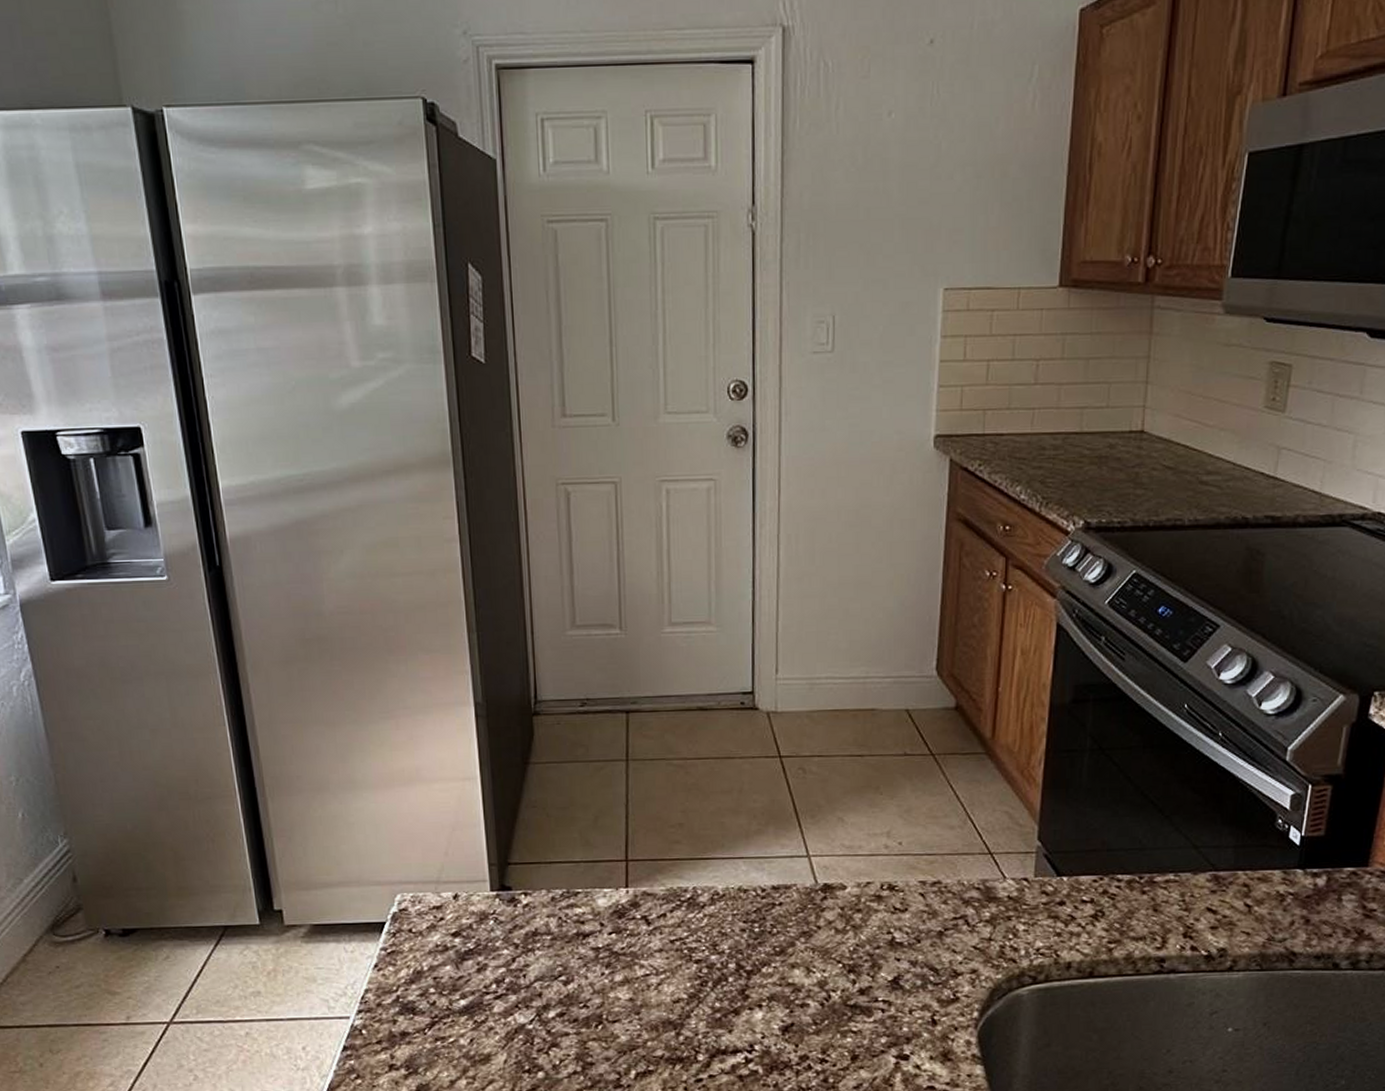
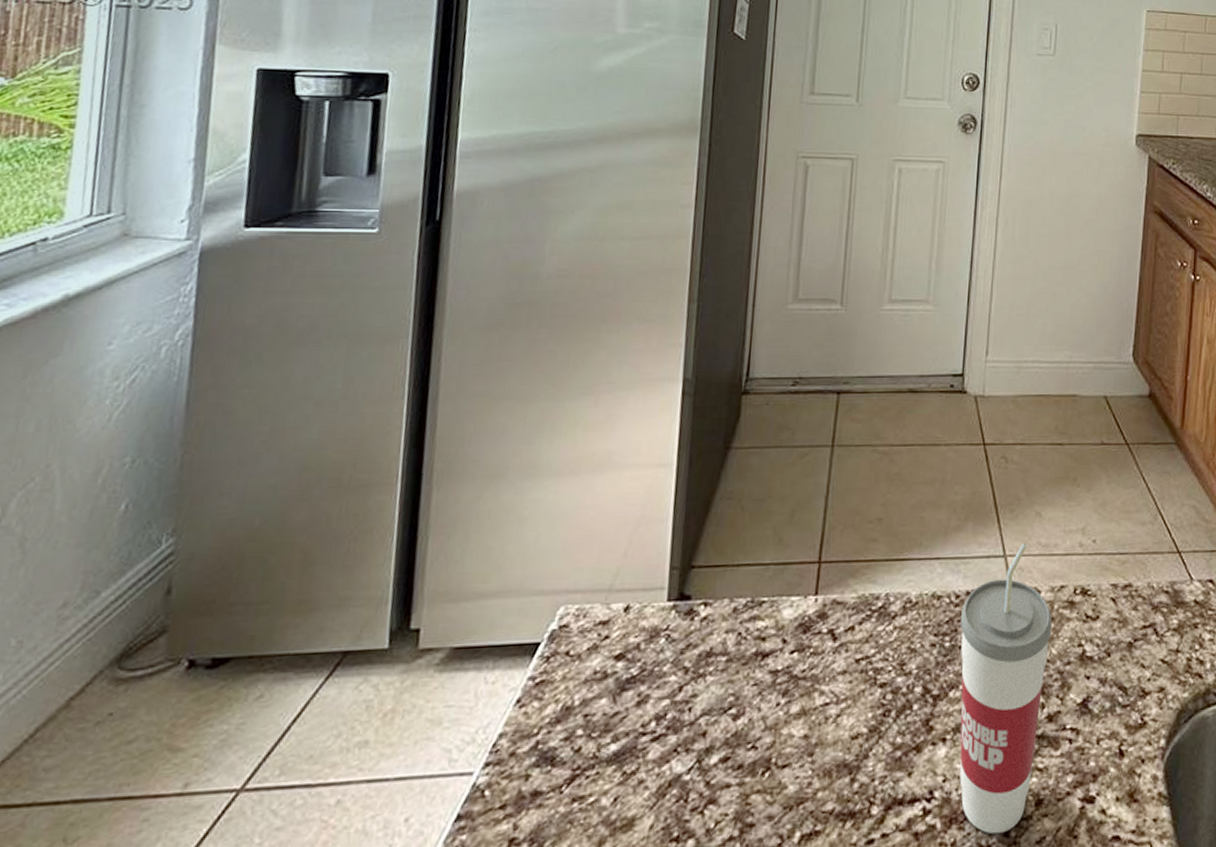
cup: none [768,844,860,1080] -> present [959,542,1053,834]

